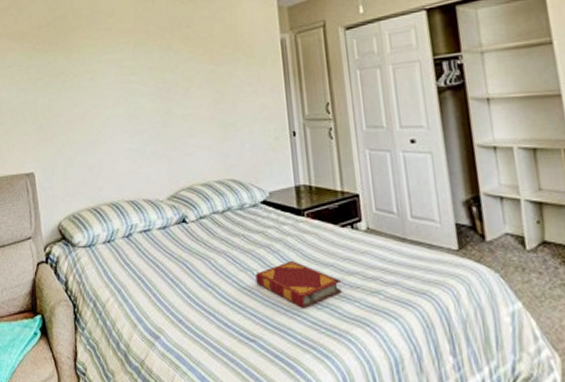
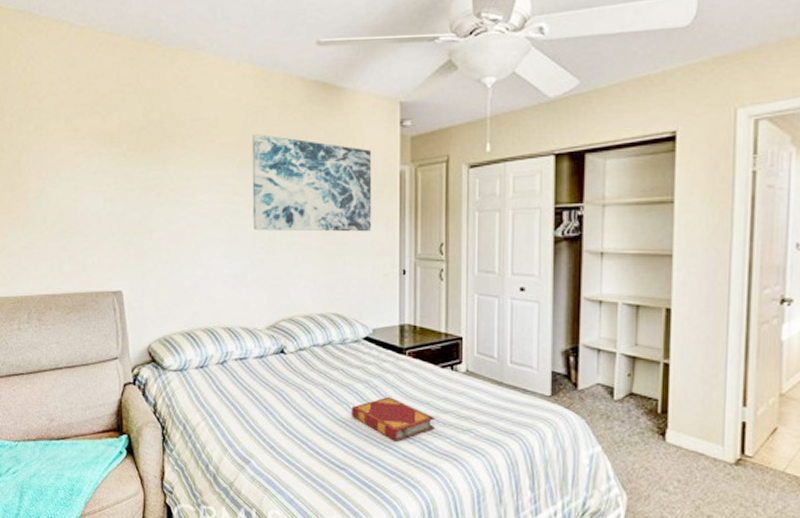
wall art: none [144,18,260,106] -> present [252,134,372,232]

